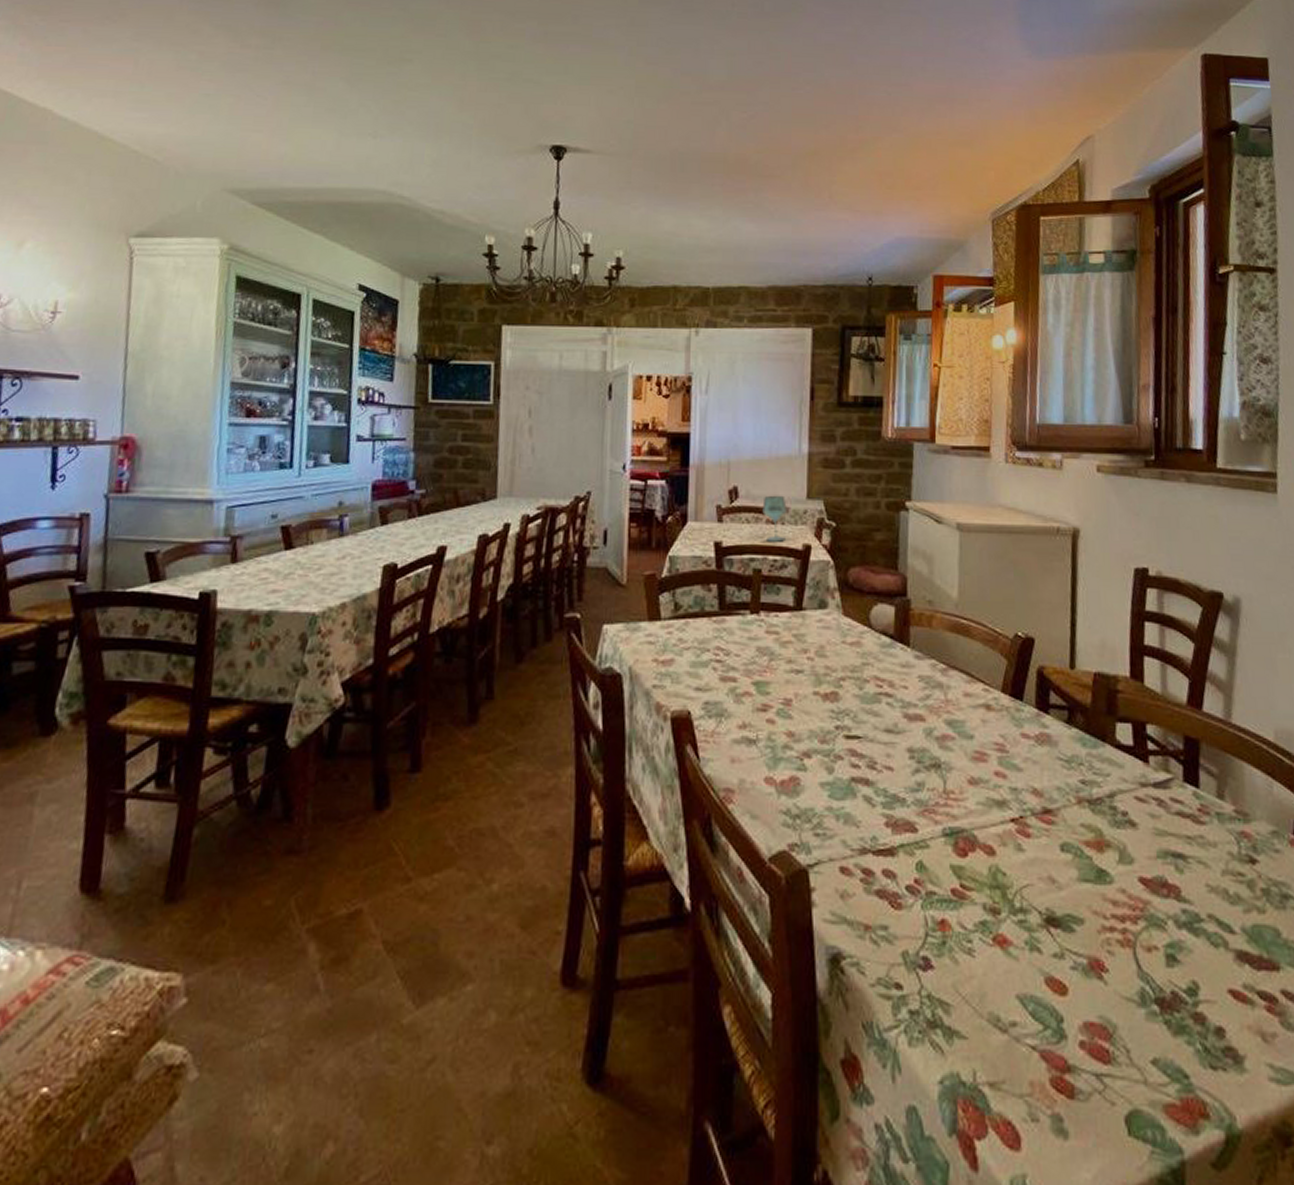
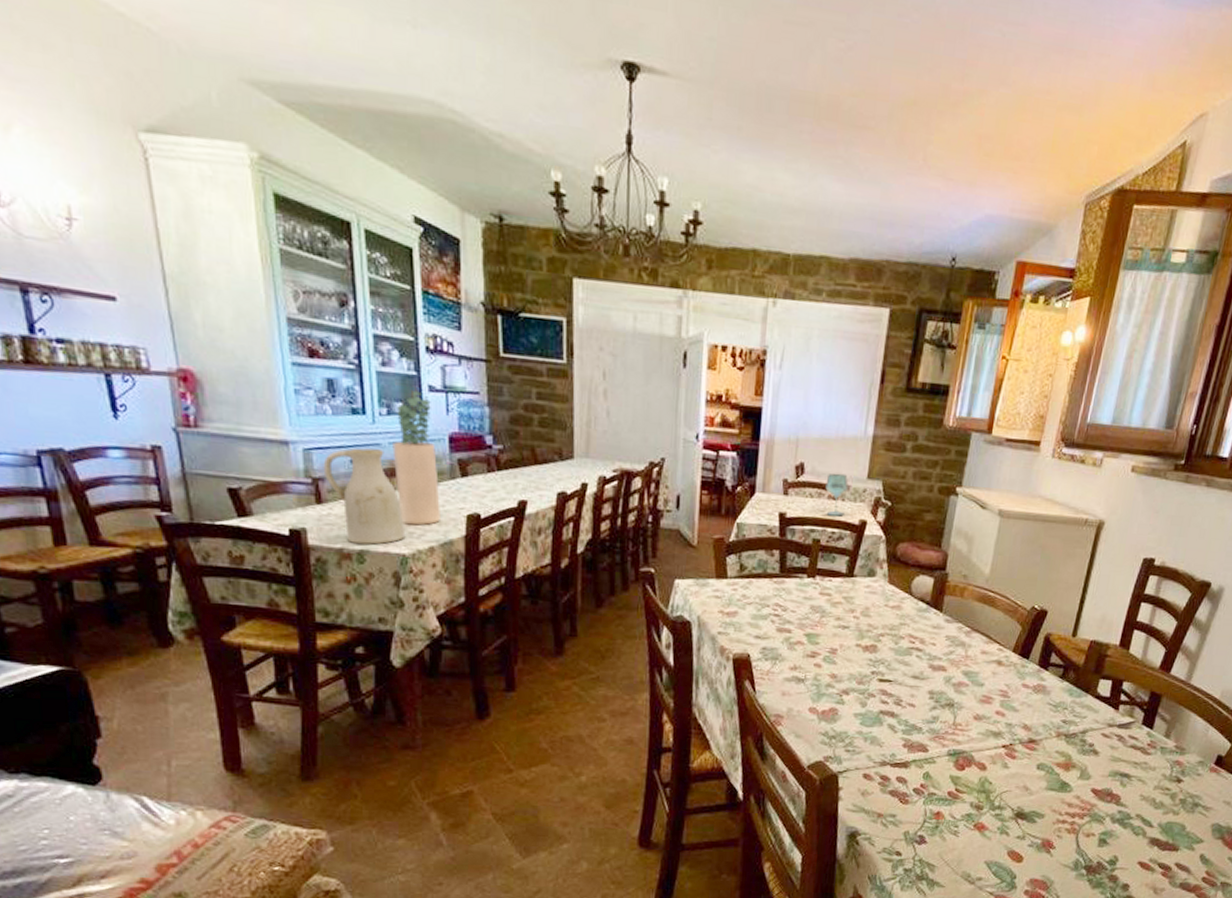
ceramic pitcher: none [243,502,318,604] -> present [323,448,406,545]
vase: none [314,438,358,580] -> present [392,387,440,526]

